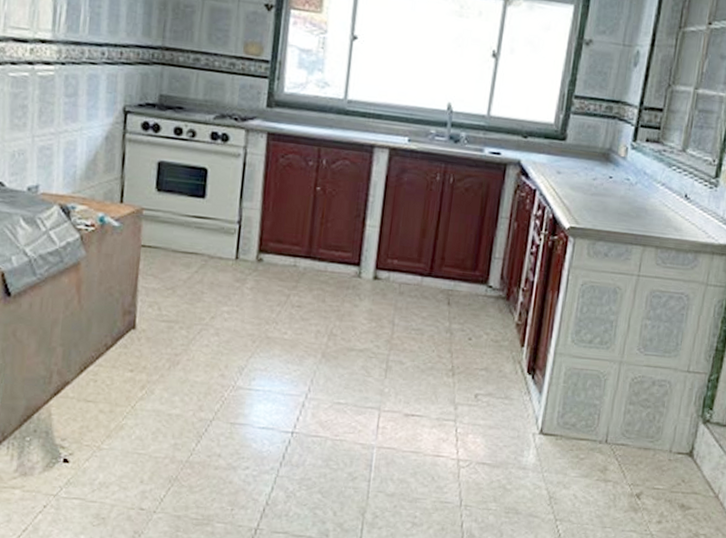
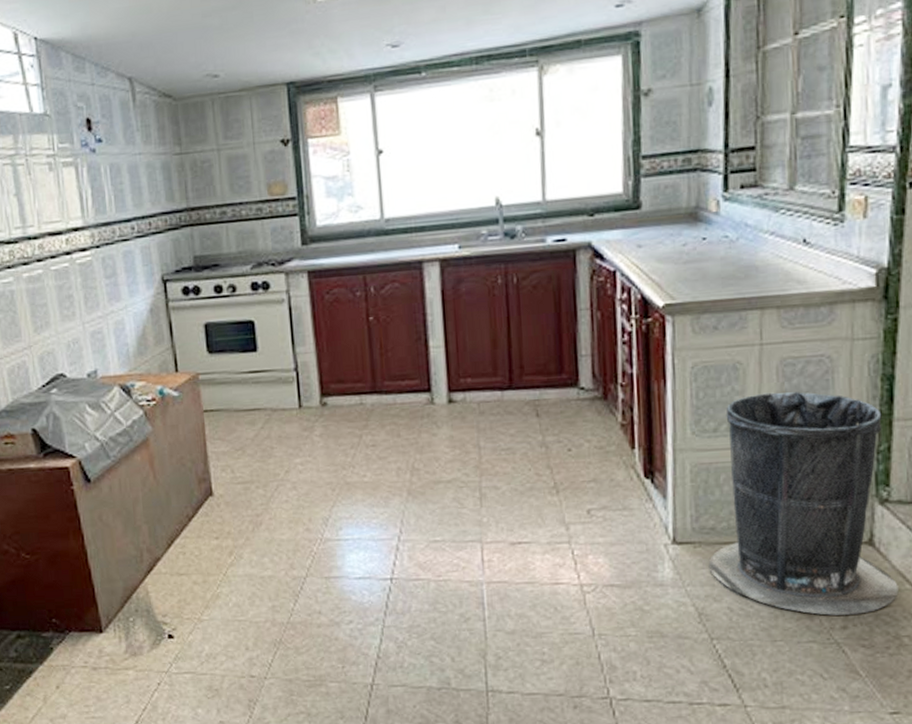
trash can: none [564,316,717,513] -> present [708,392,899,616]

